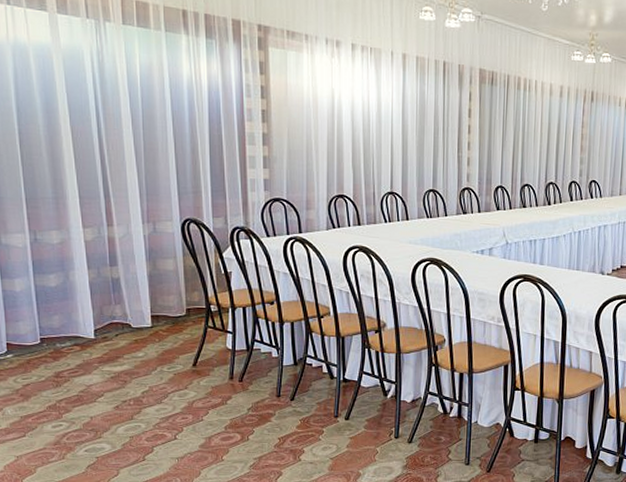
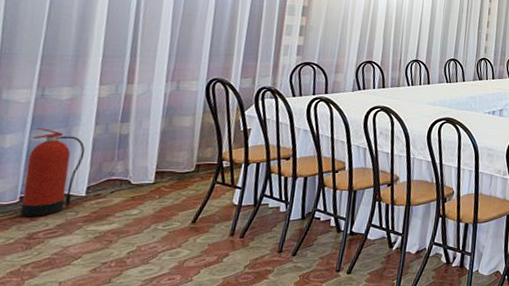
fire extinguisher: none [37,271,85,357] -> present [19,127,85,216]

